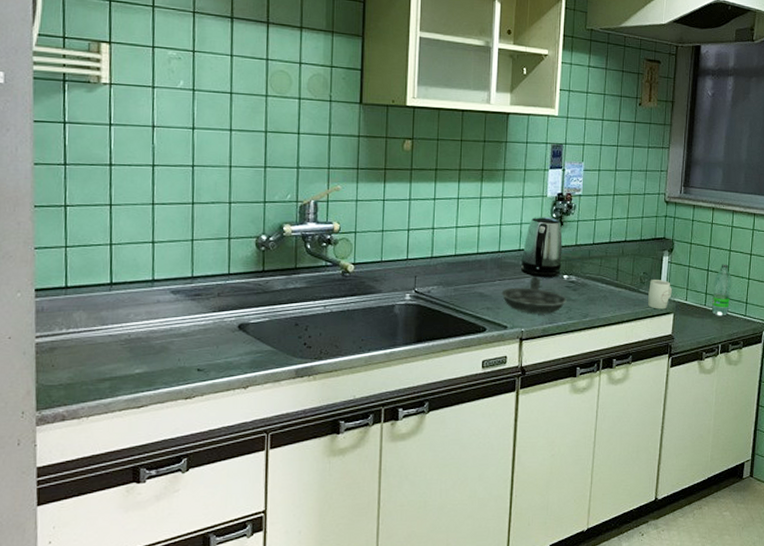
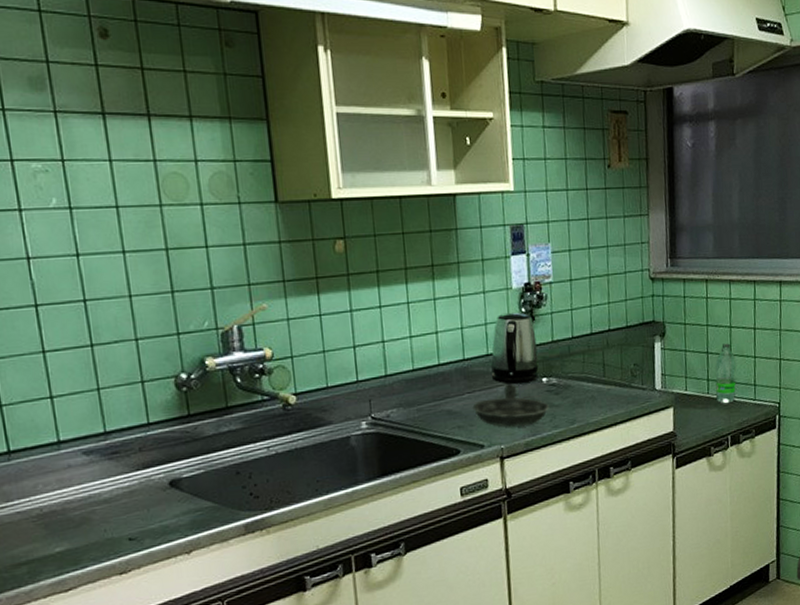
mug: present [648,280,672,310] -> none [641,370,669,405]

